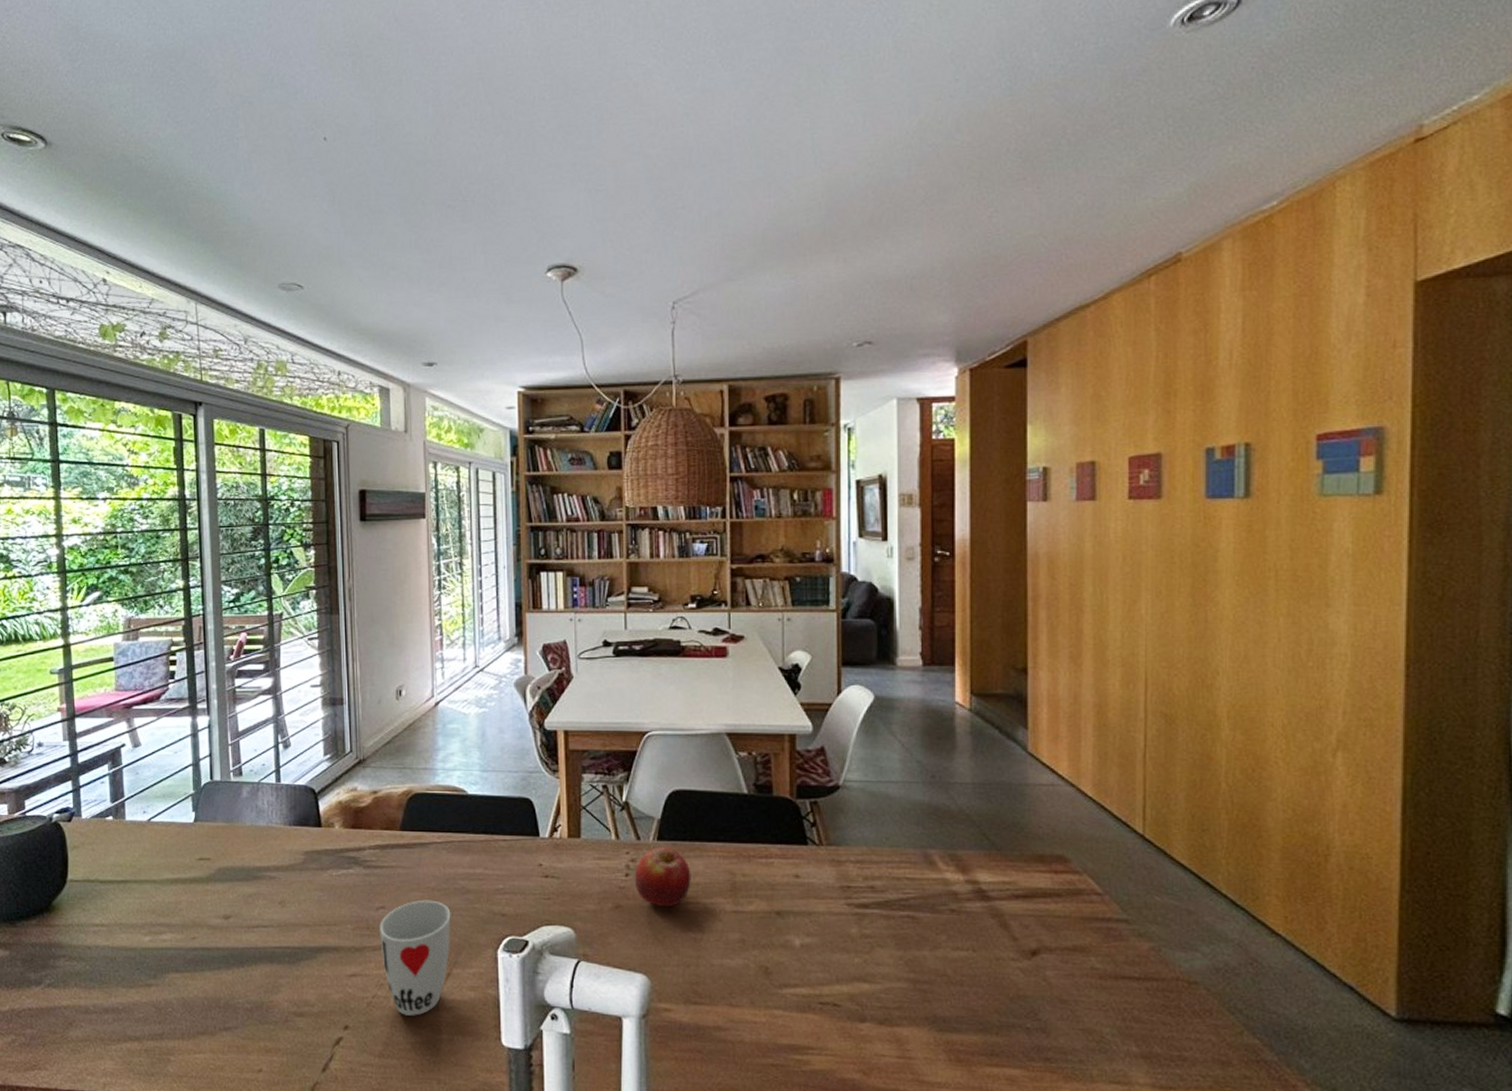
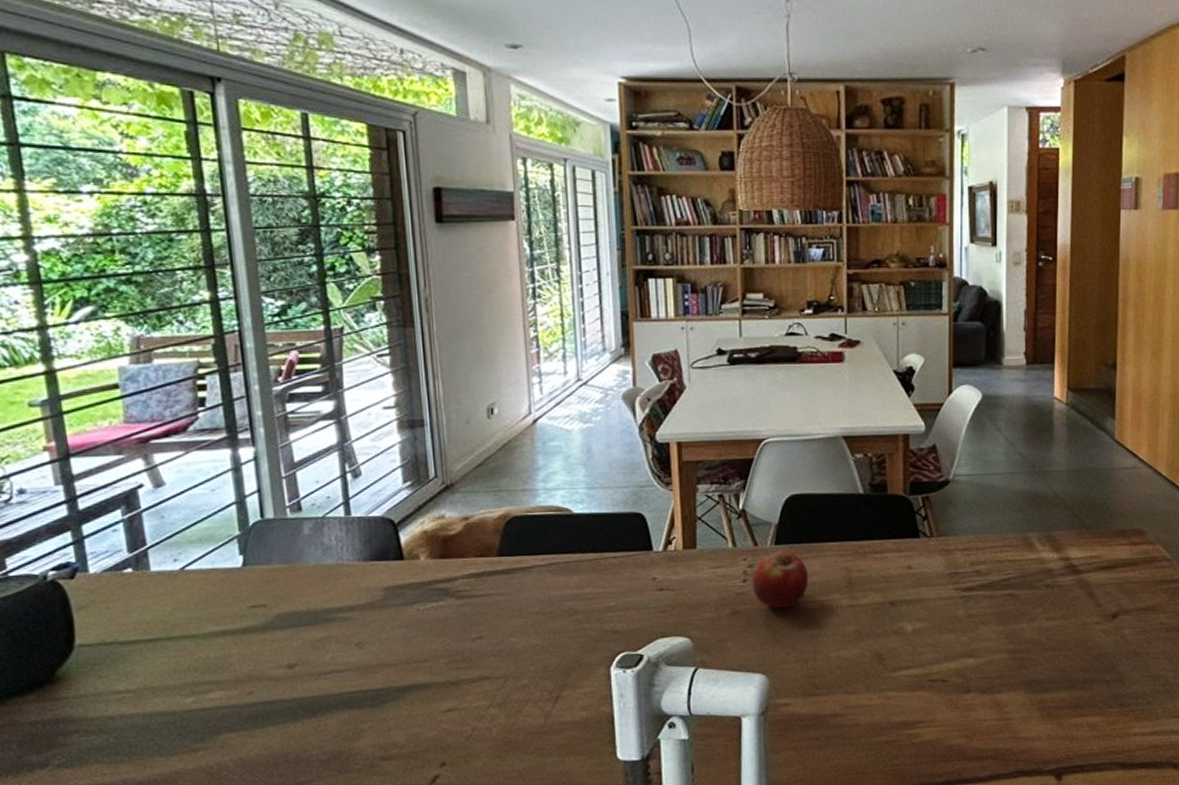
cup: present [380,900,451,1016] -> none [478,624,559,744]

